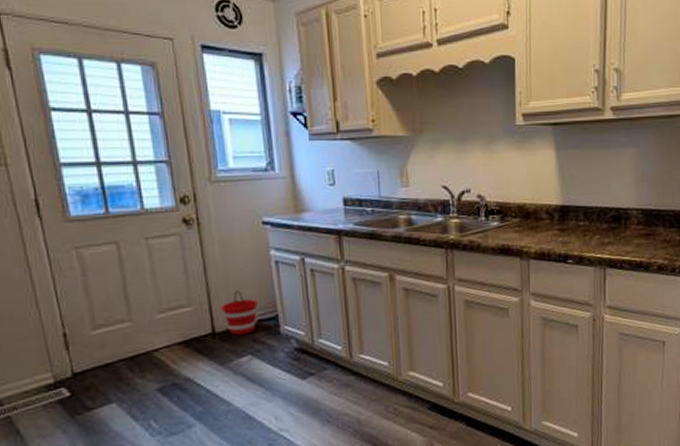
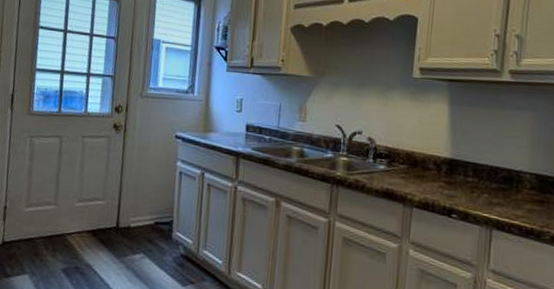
bucket: present [221,290,259,335] -> none [127,192,160,234]

